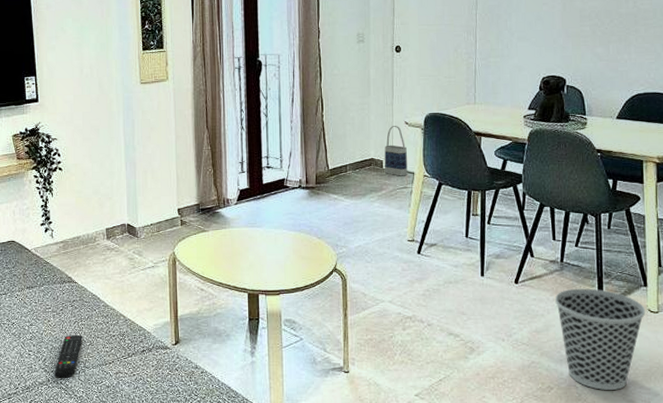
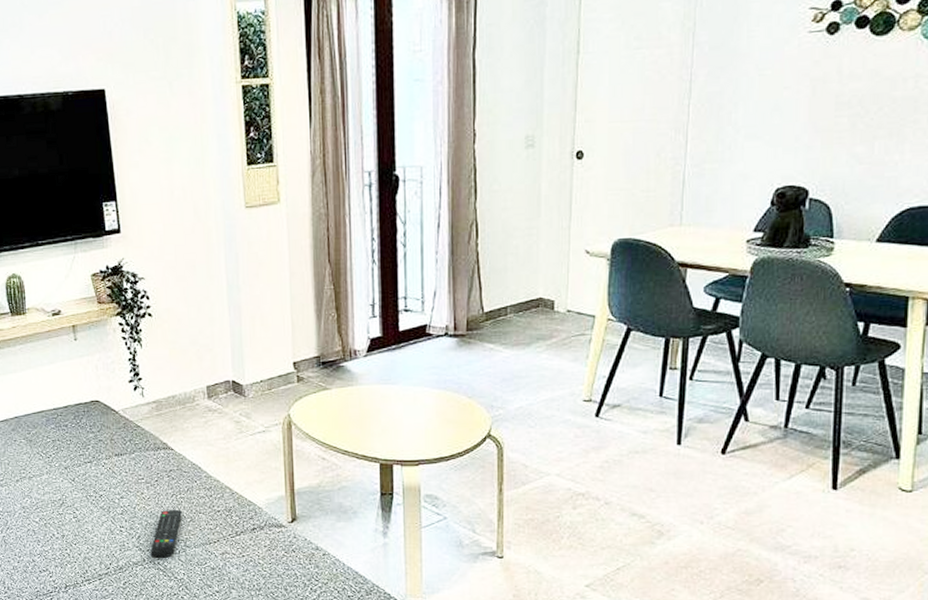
bag: present [384,126,408,176] -> none [557,256,586,320]
wastebasket: present [554,288,646,390] -> none [773,460,895,585]

